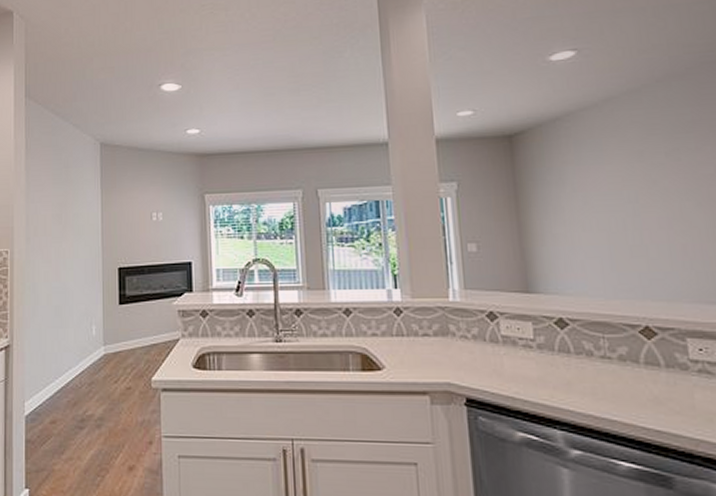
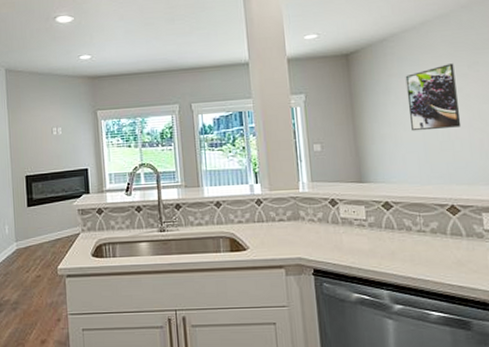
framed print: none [584,149,658,232] -> present [405,63,462,132]

